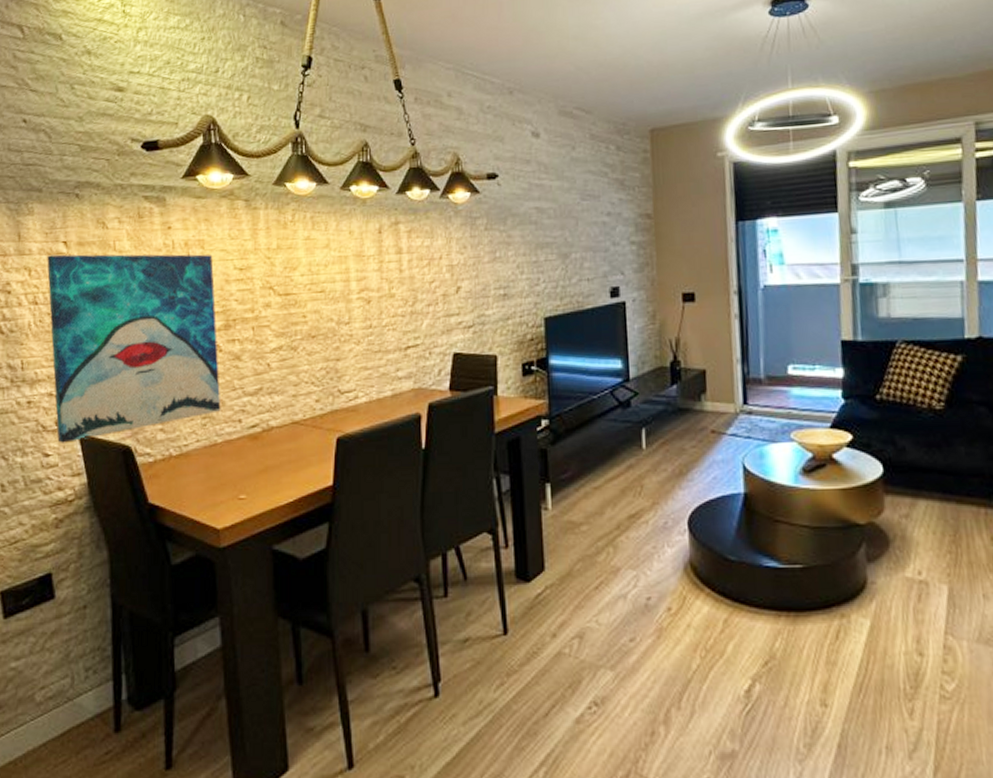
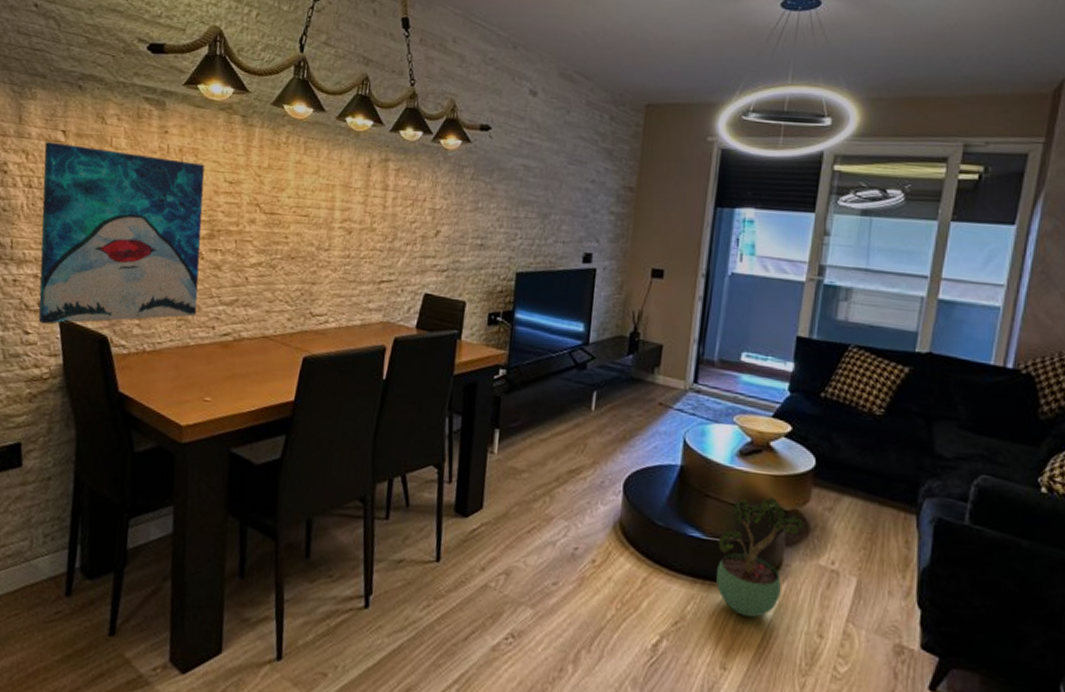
potted plant: none [795,512,883,645] -> present [716,496,804,618]

